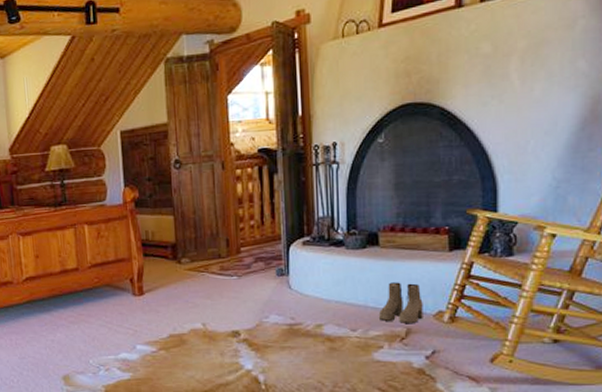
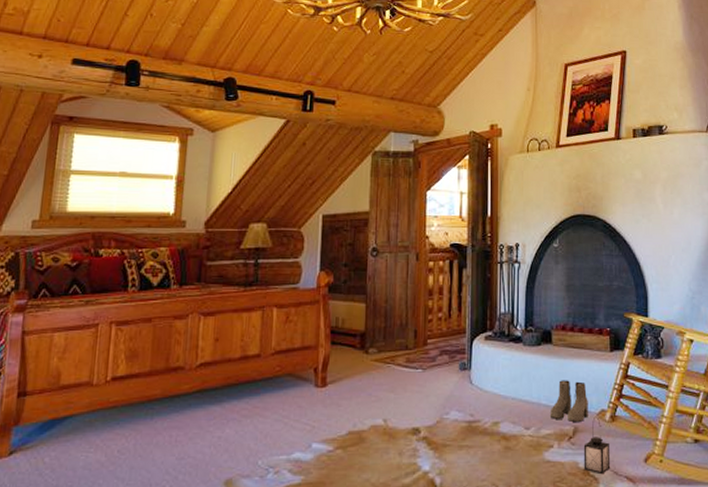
lantern: none [418,318,450,374] -> present [583,417,611,475]

